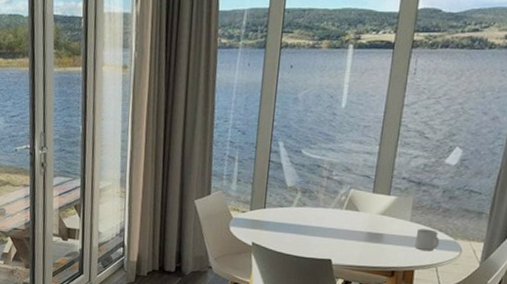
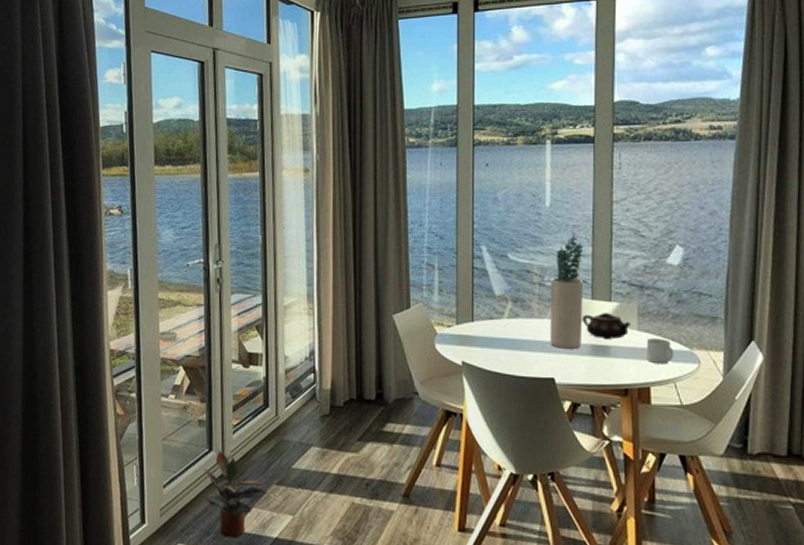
vase: none [331,132,372,236] -> present [549,232,584,349]
teapot: none [362,205,405,229] -> present [583,313,630,340]

